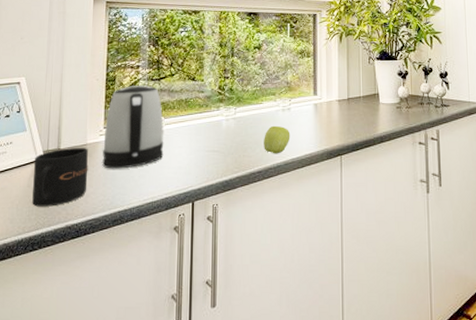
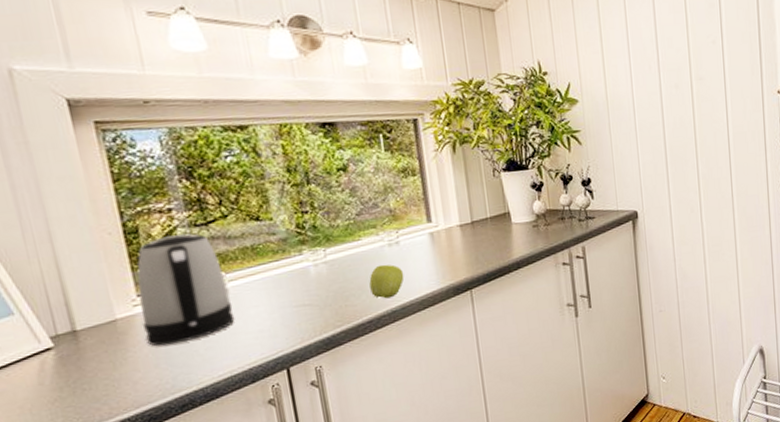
mug: present [32,148,88,207] -> none [39,324,132,408]

